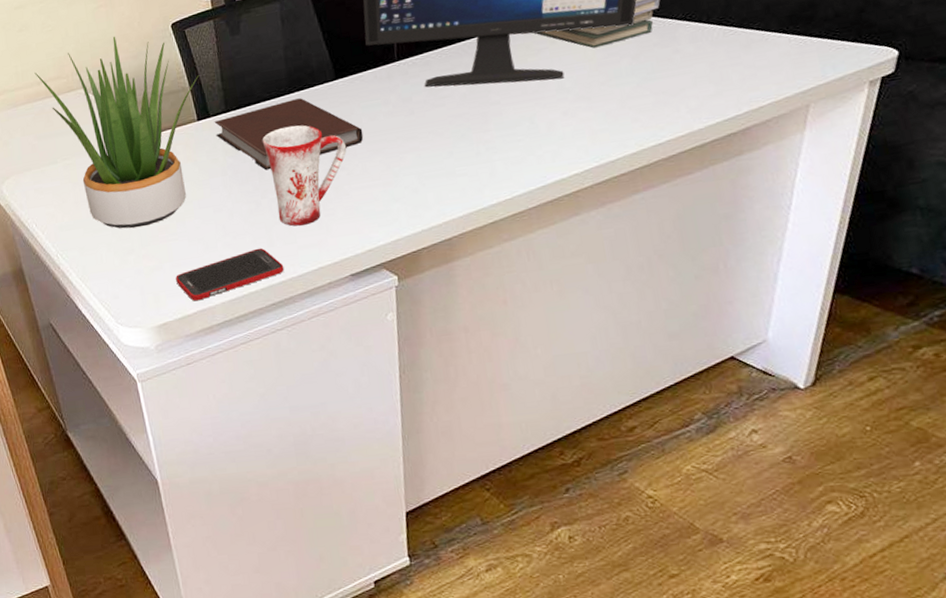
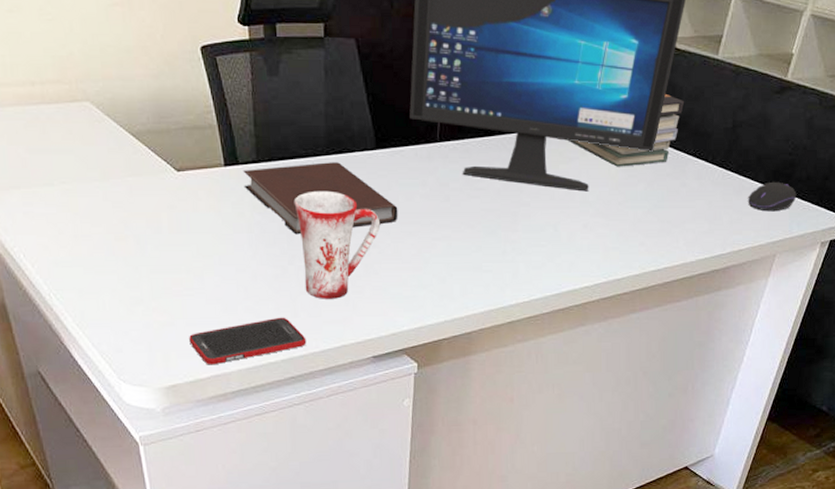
potted plant: present [34,36,199,229] -> none [27,45,230,276]
computer mouse: none [760,26,826,61] -> present [748,181,797,212]

